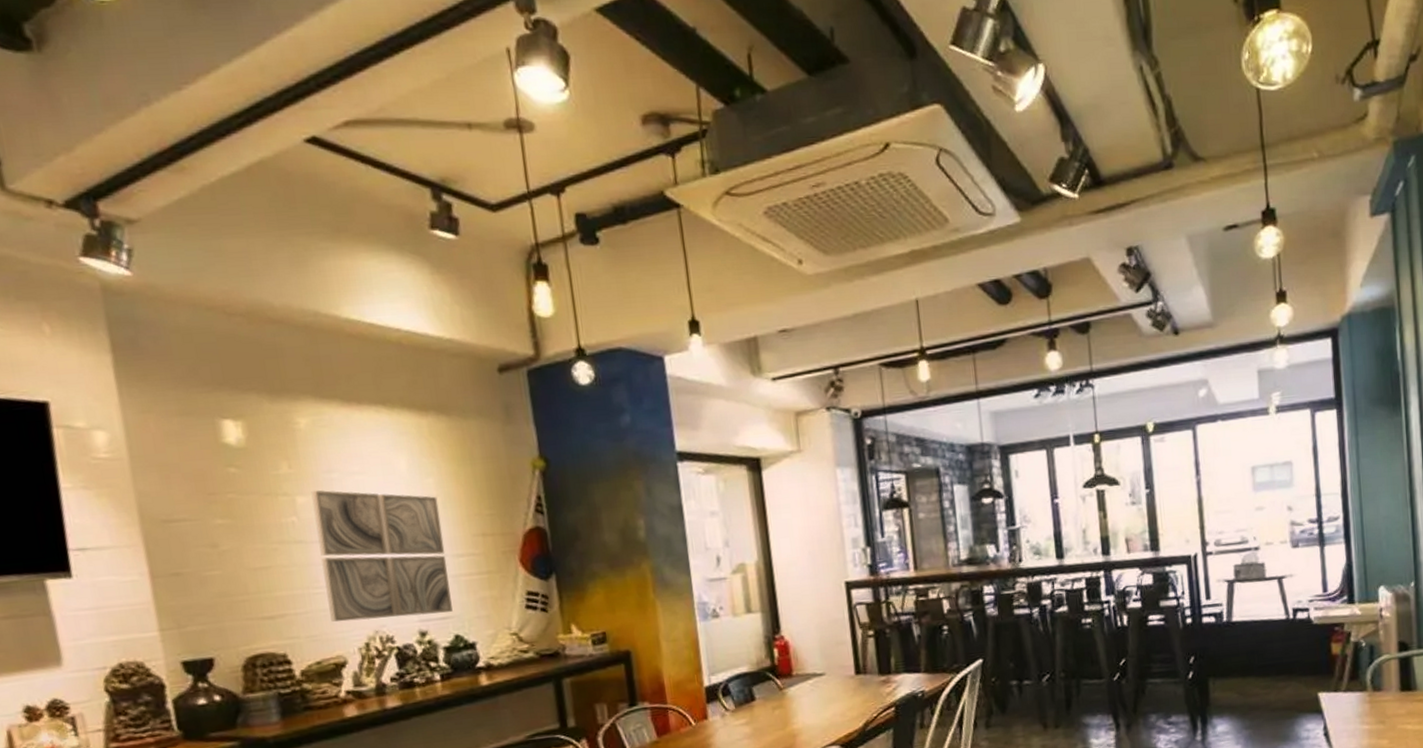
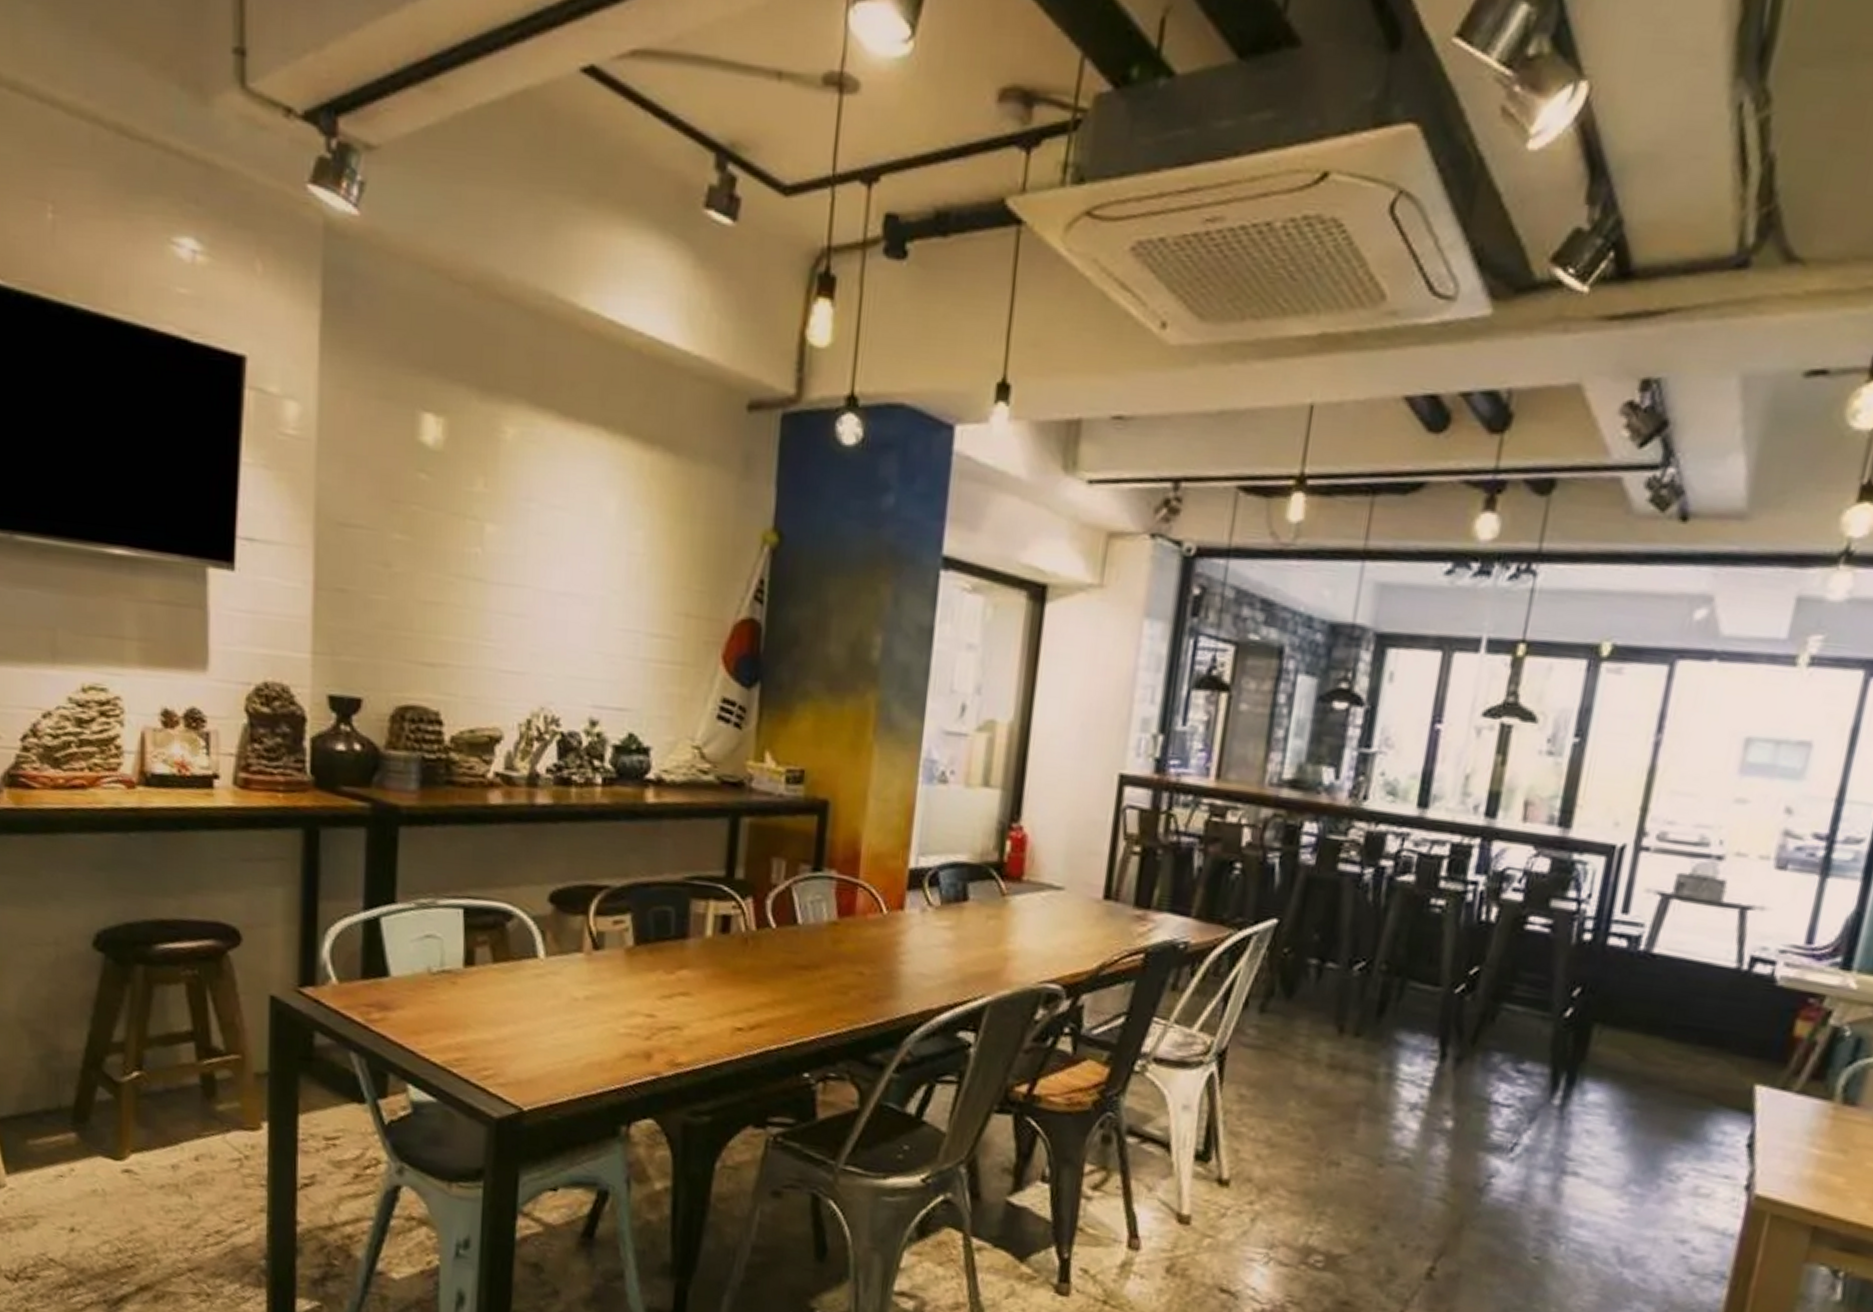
wall art: present [311,490,453,622] -> none [495,519,643,705]

